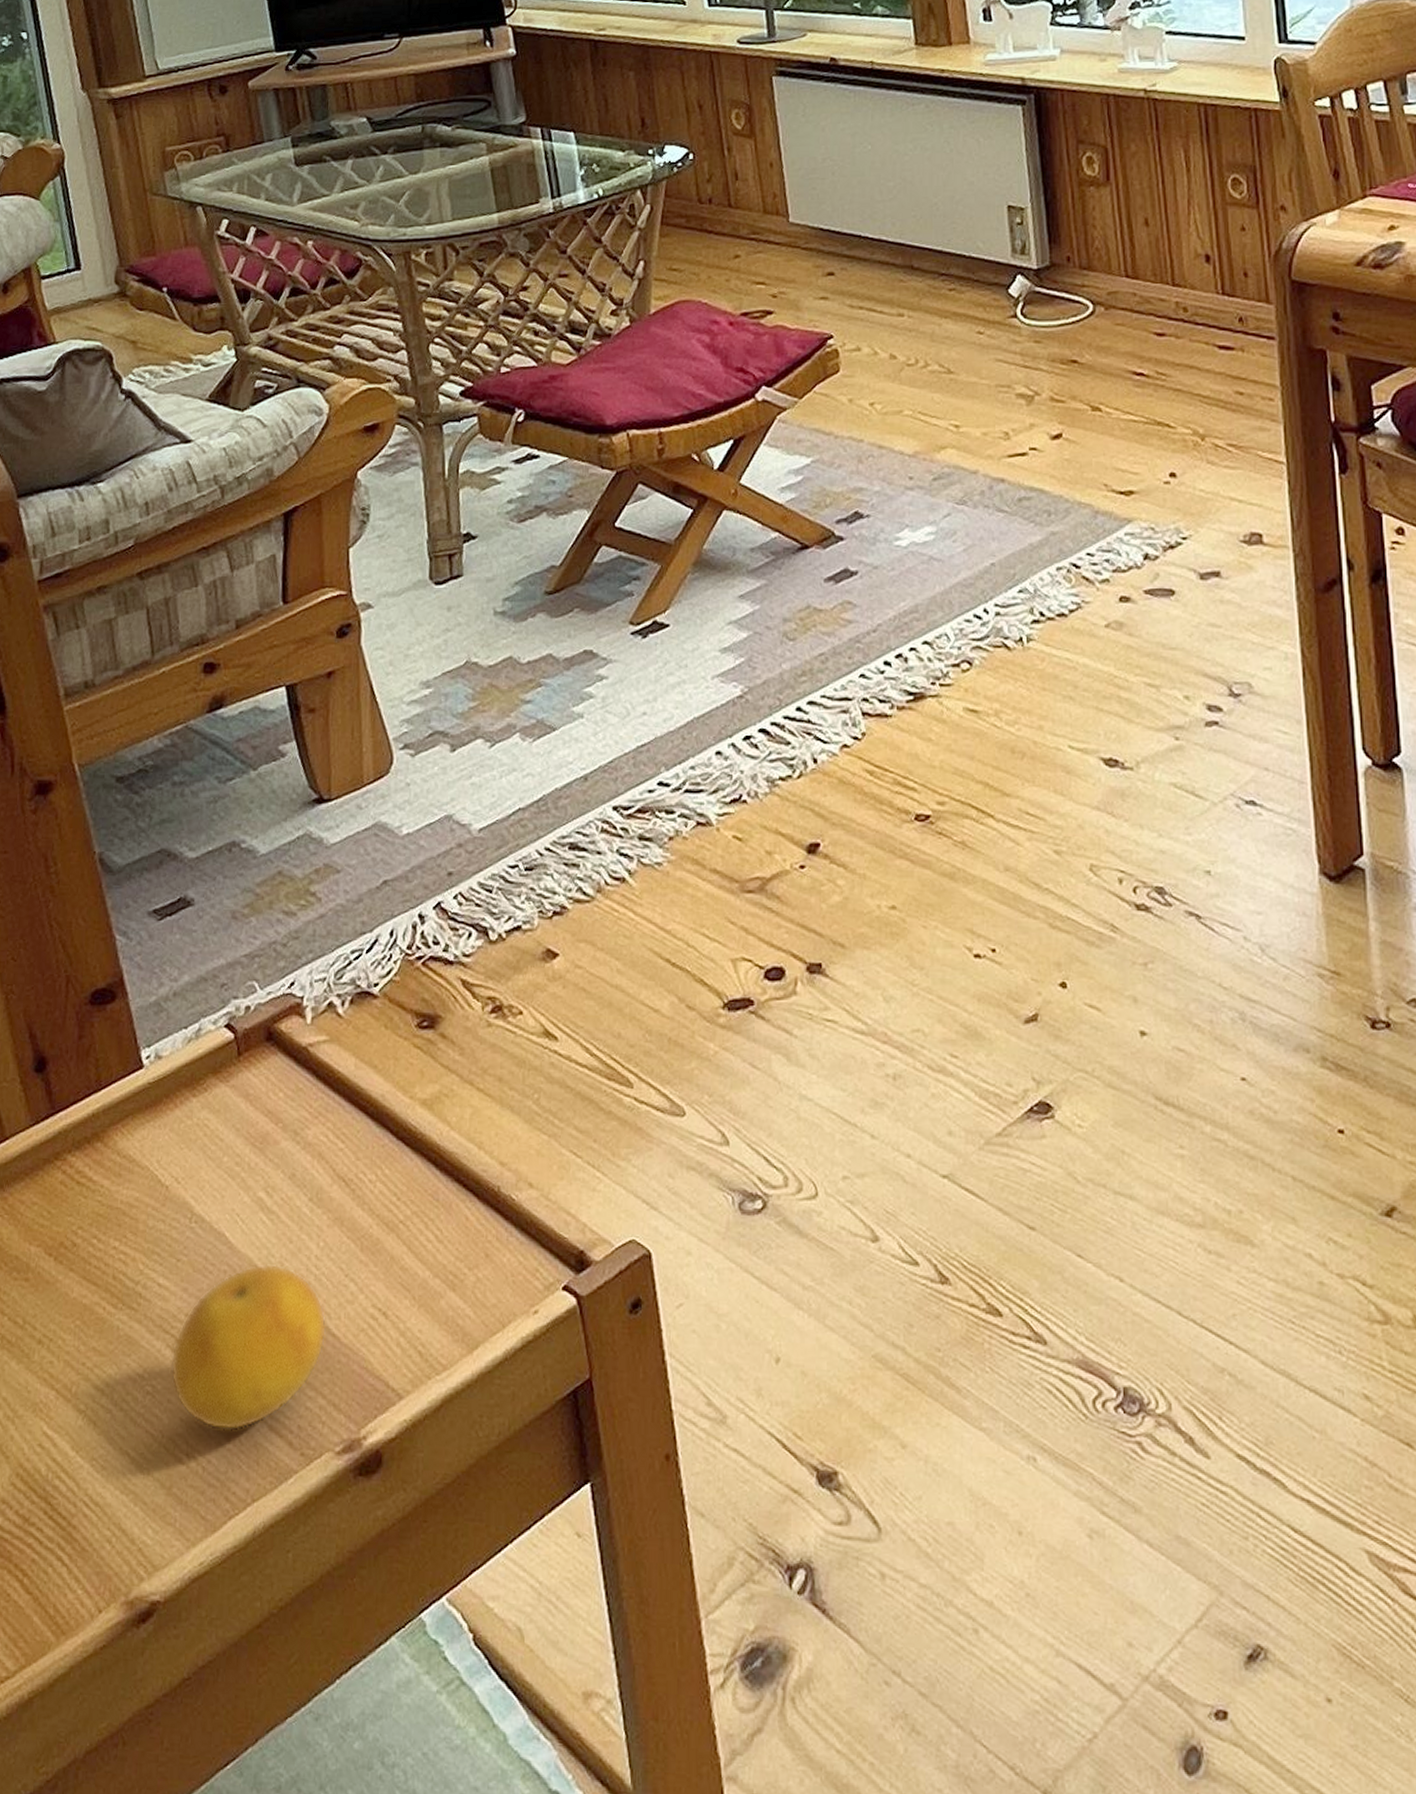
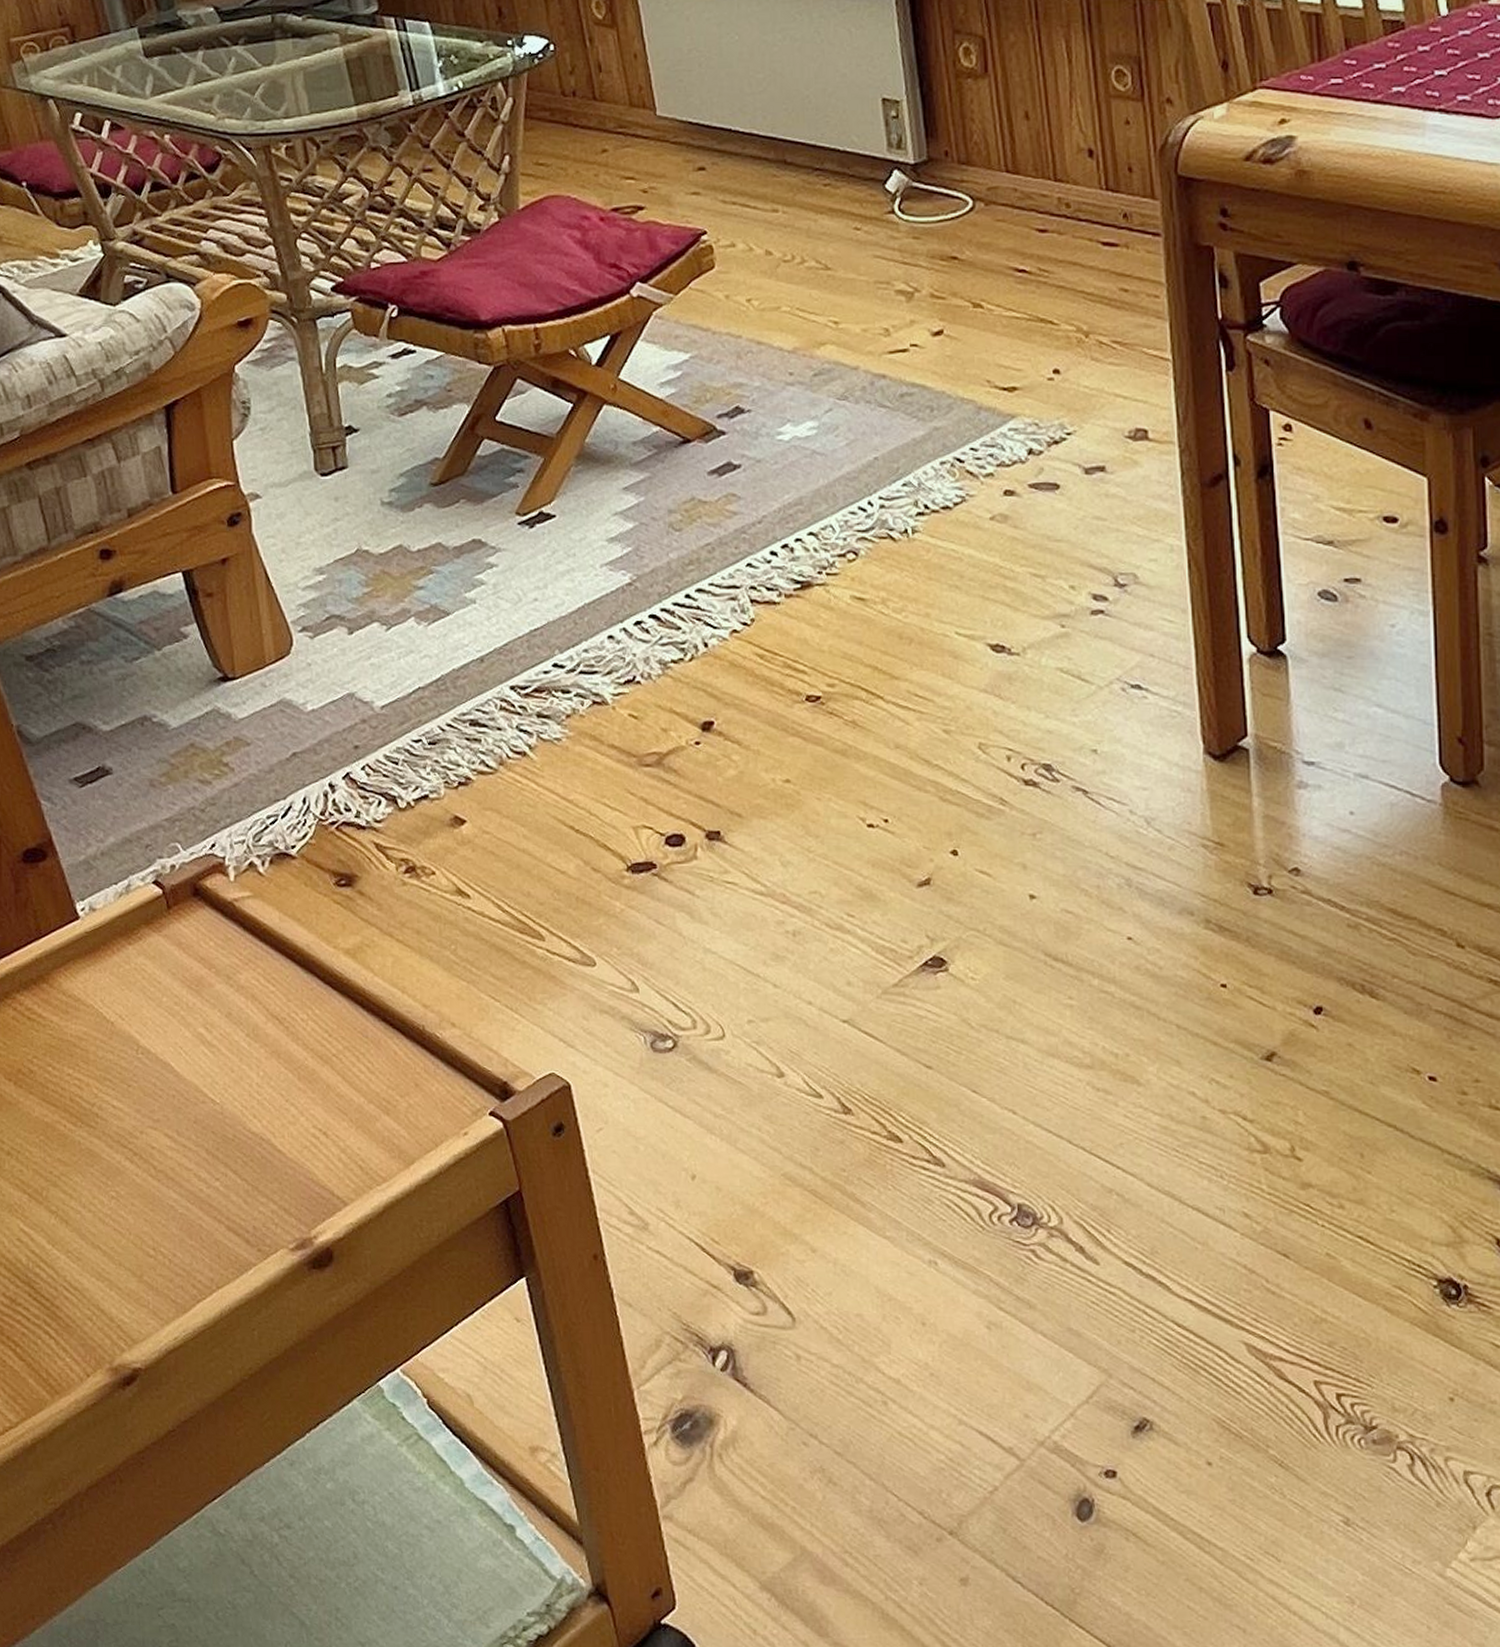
fruit: present [170,1263,327,1431] -> none [131,1089,273,1230]

